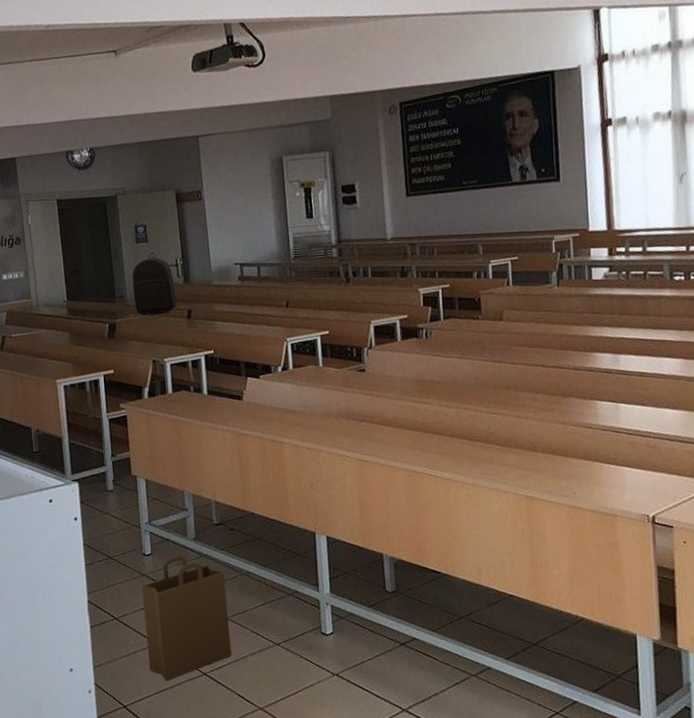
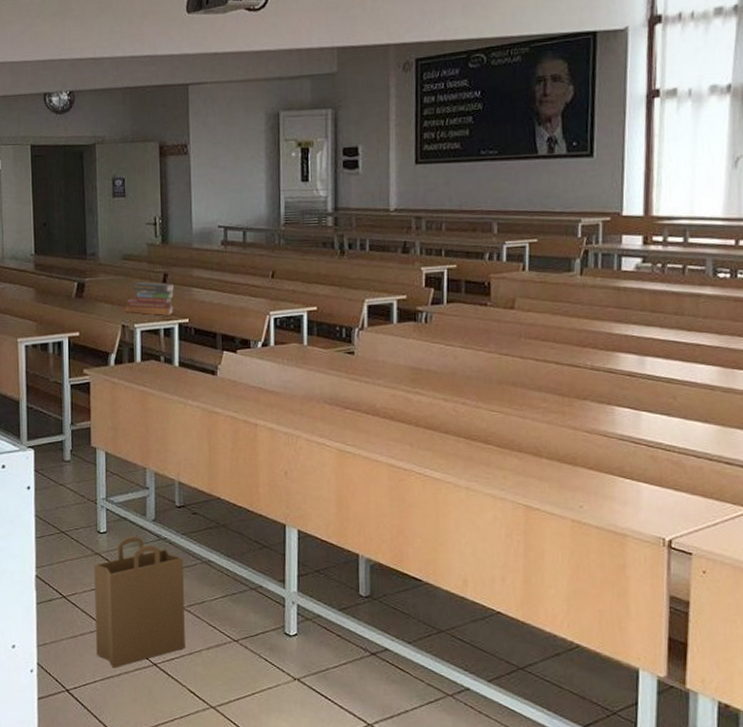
backpack: present [132,252,177,316] -> none [105,208,153,277]
books: none [154,318,199,350] -> present [125,281,174,316]

